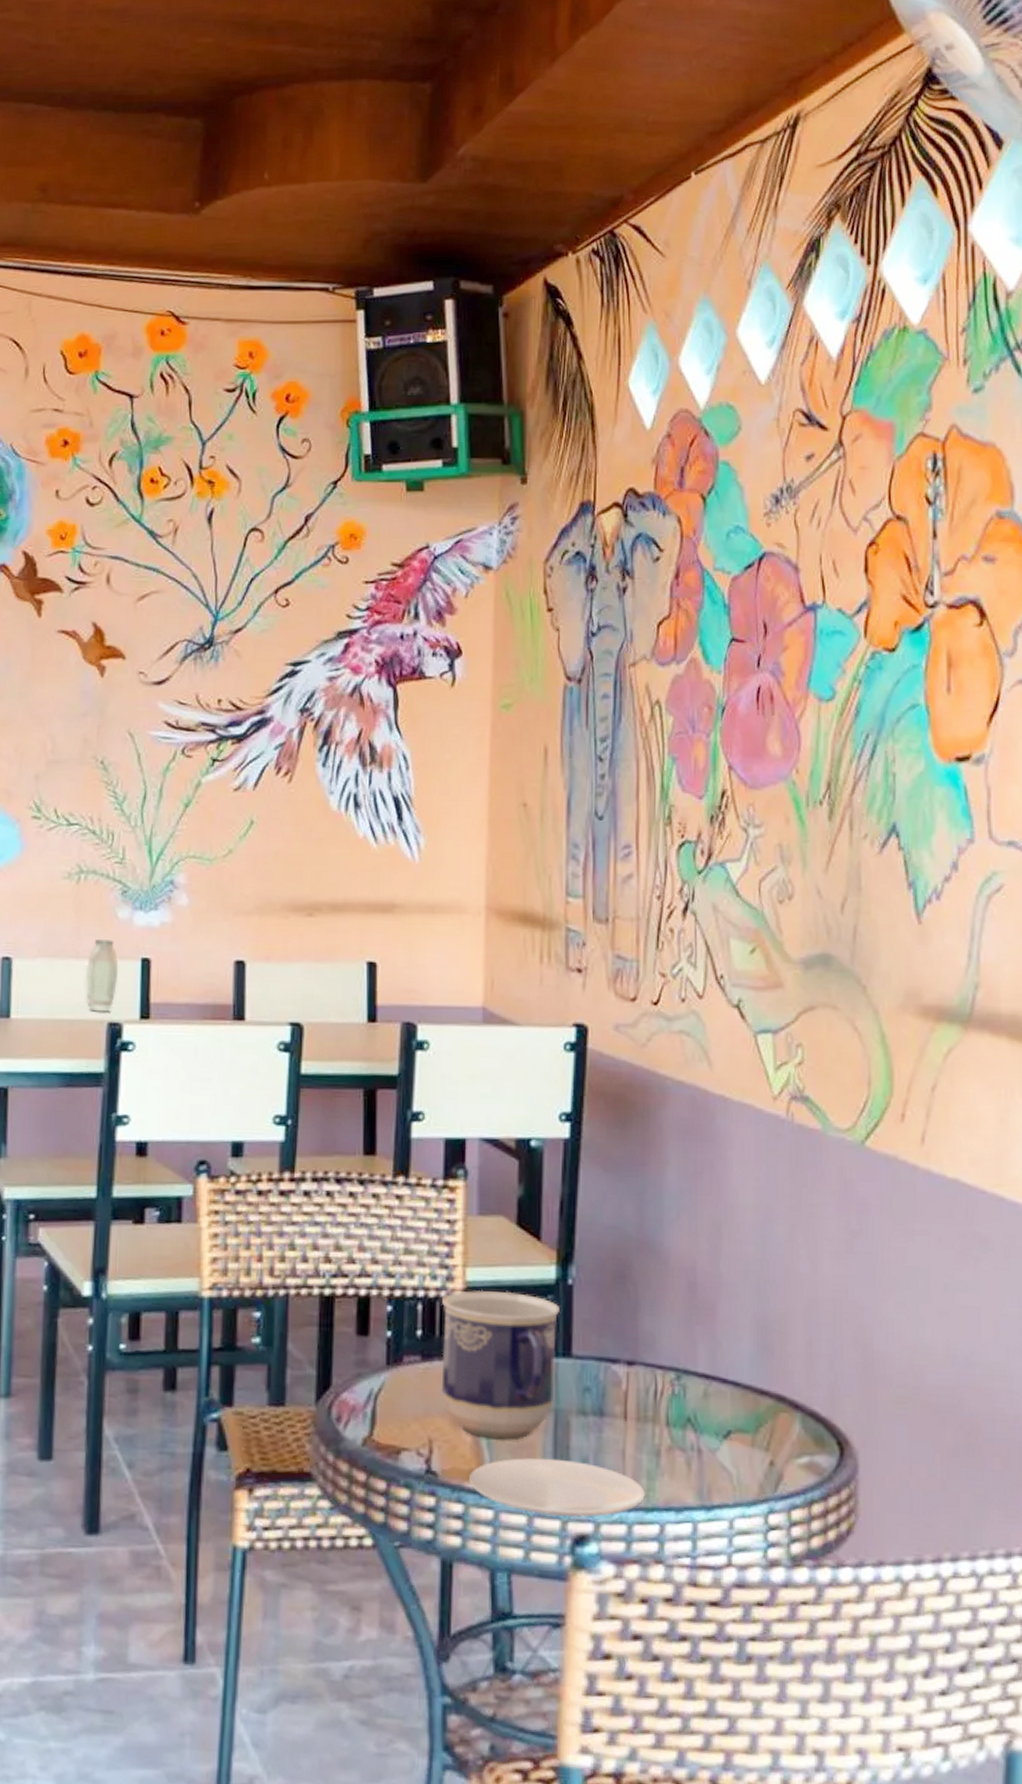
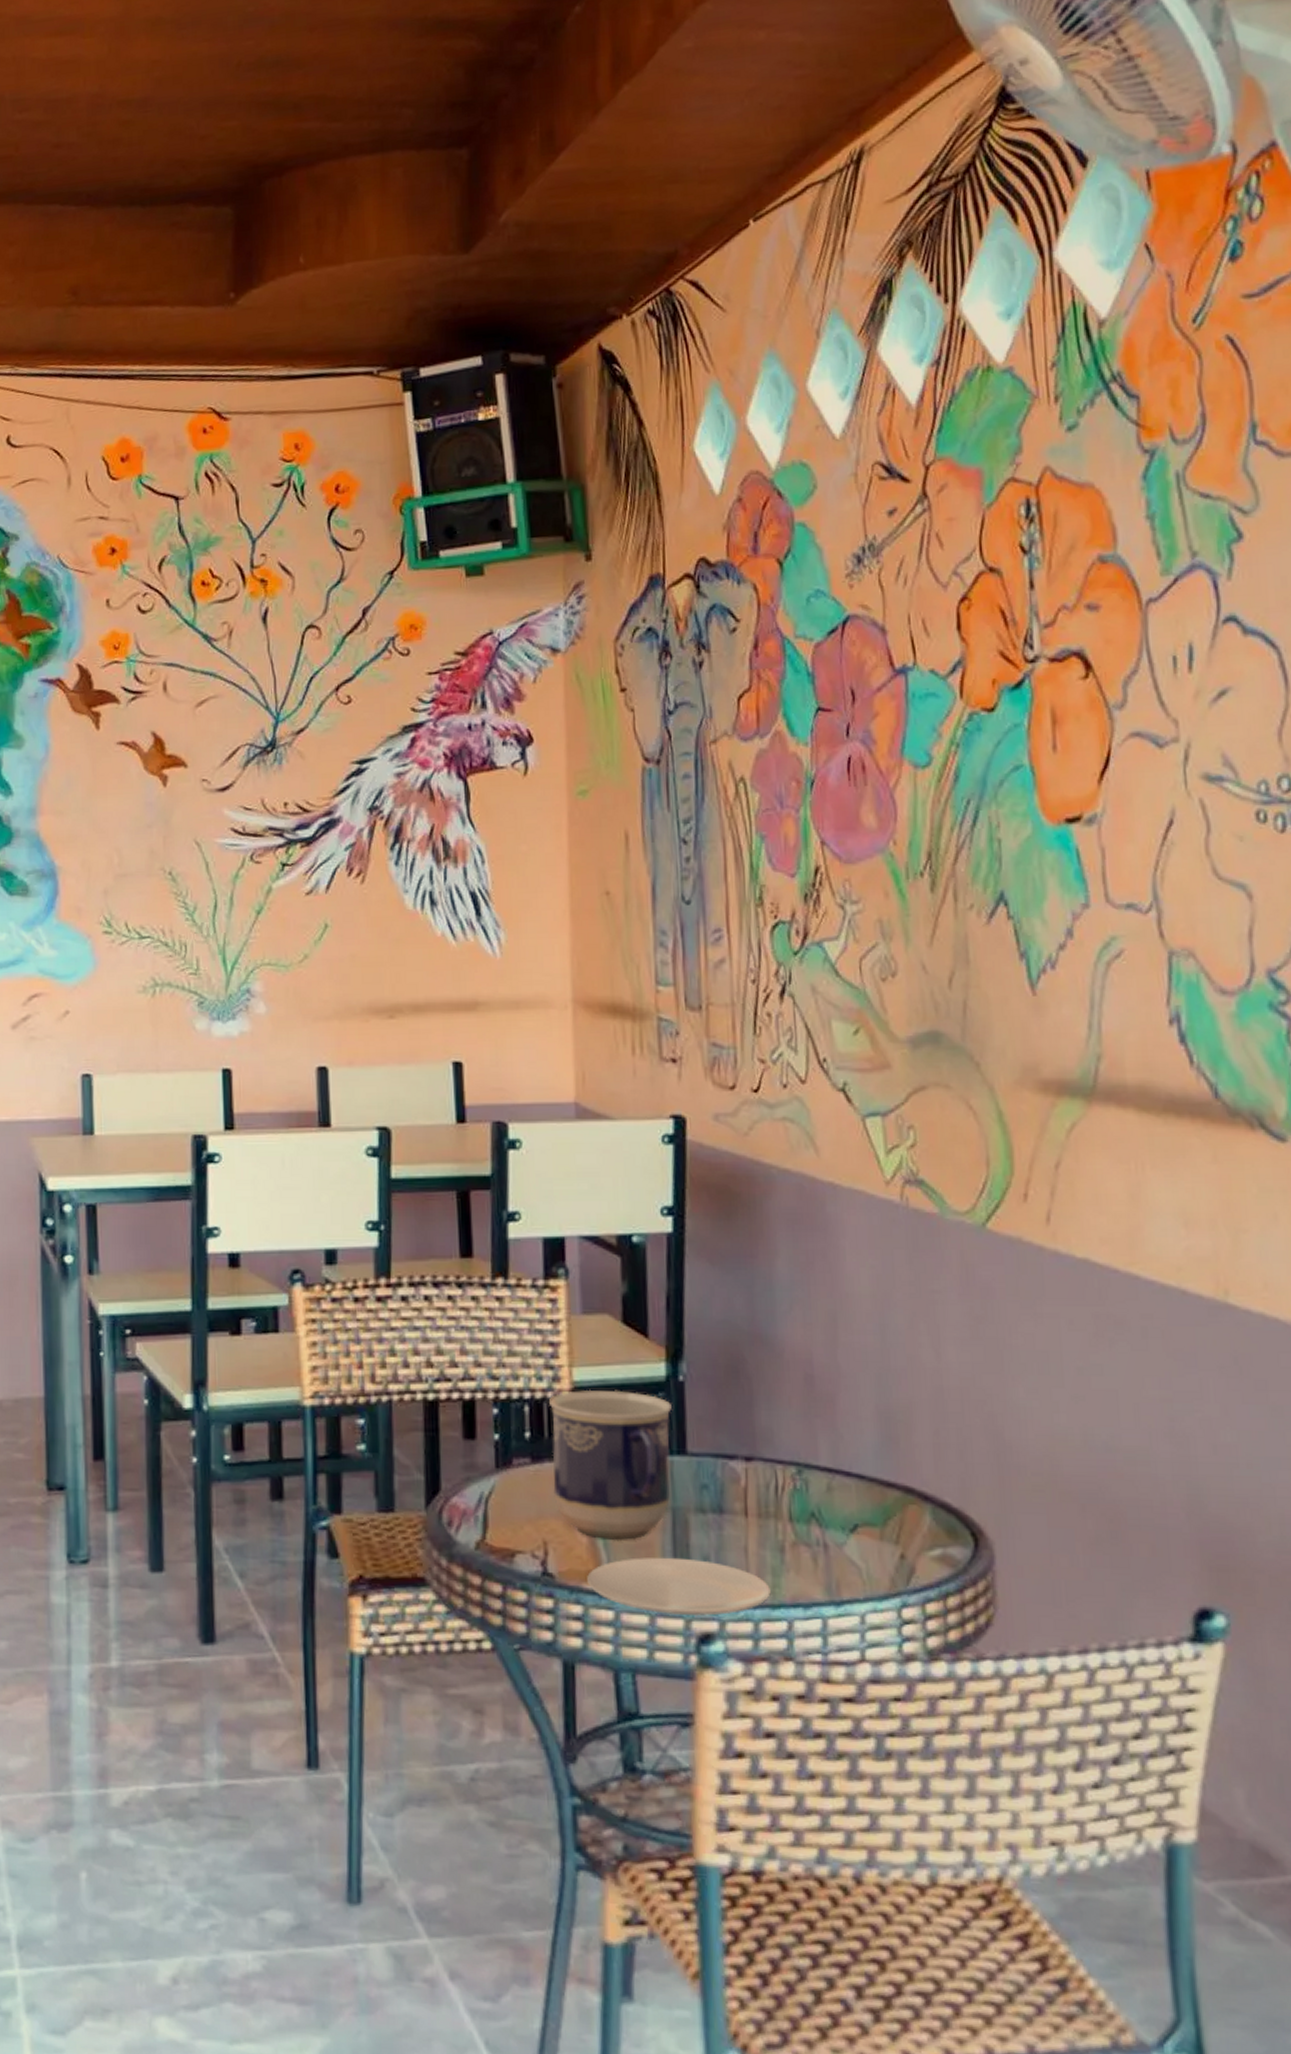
vase: present [85,939,119,1012] -> none [166,1052,200,1125]

